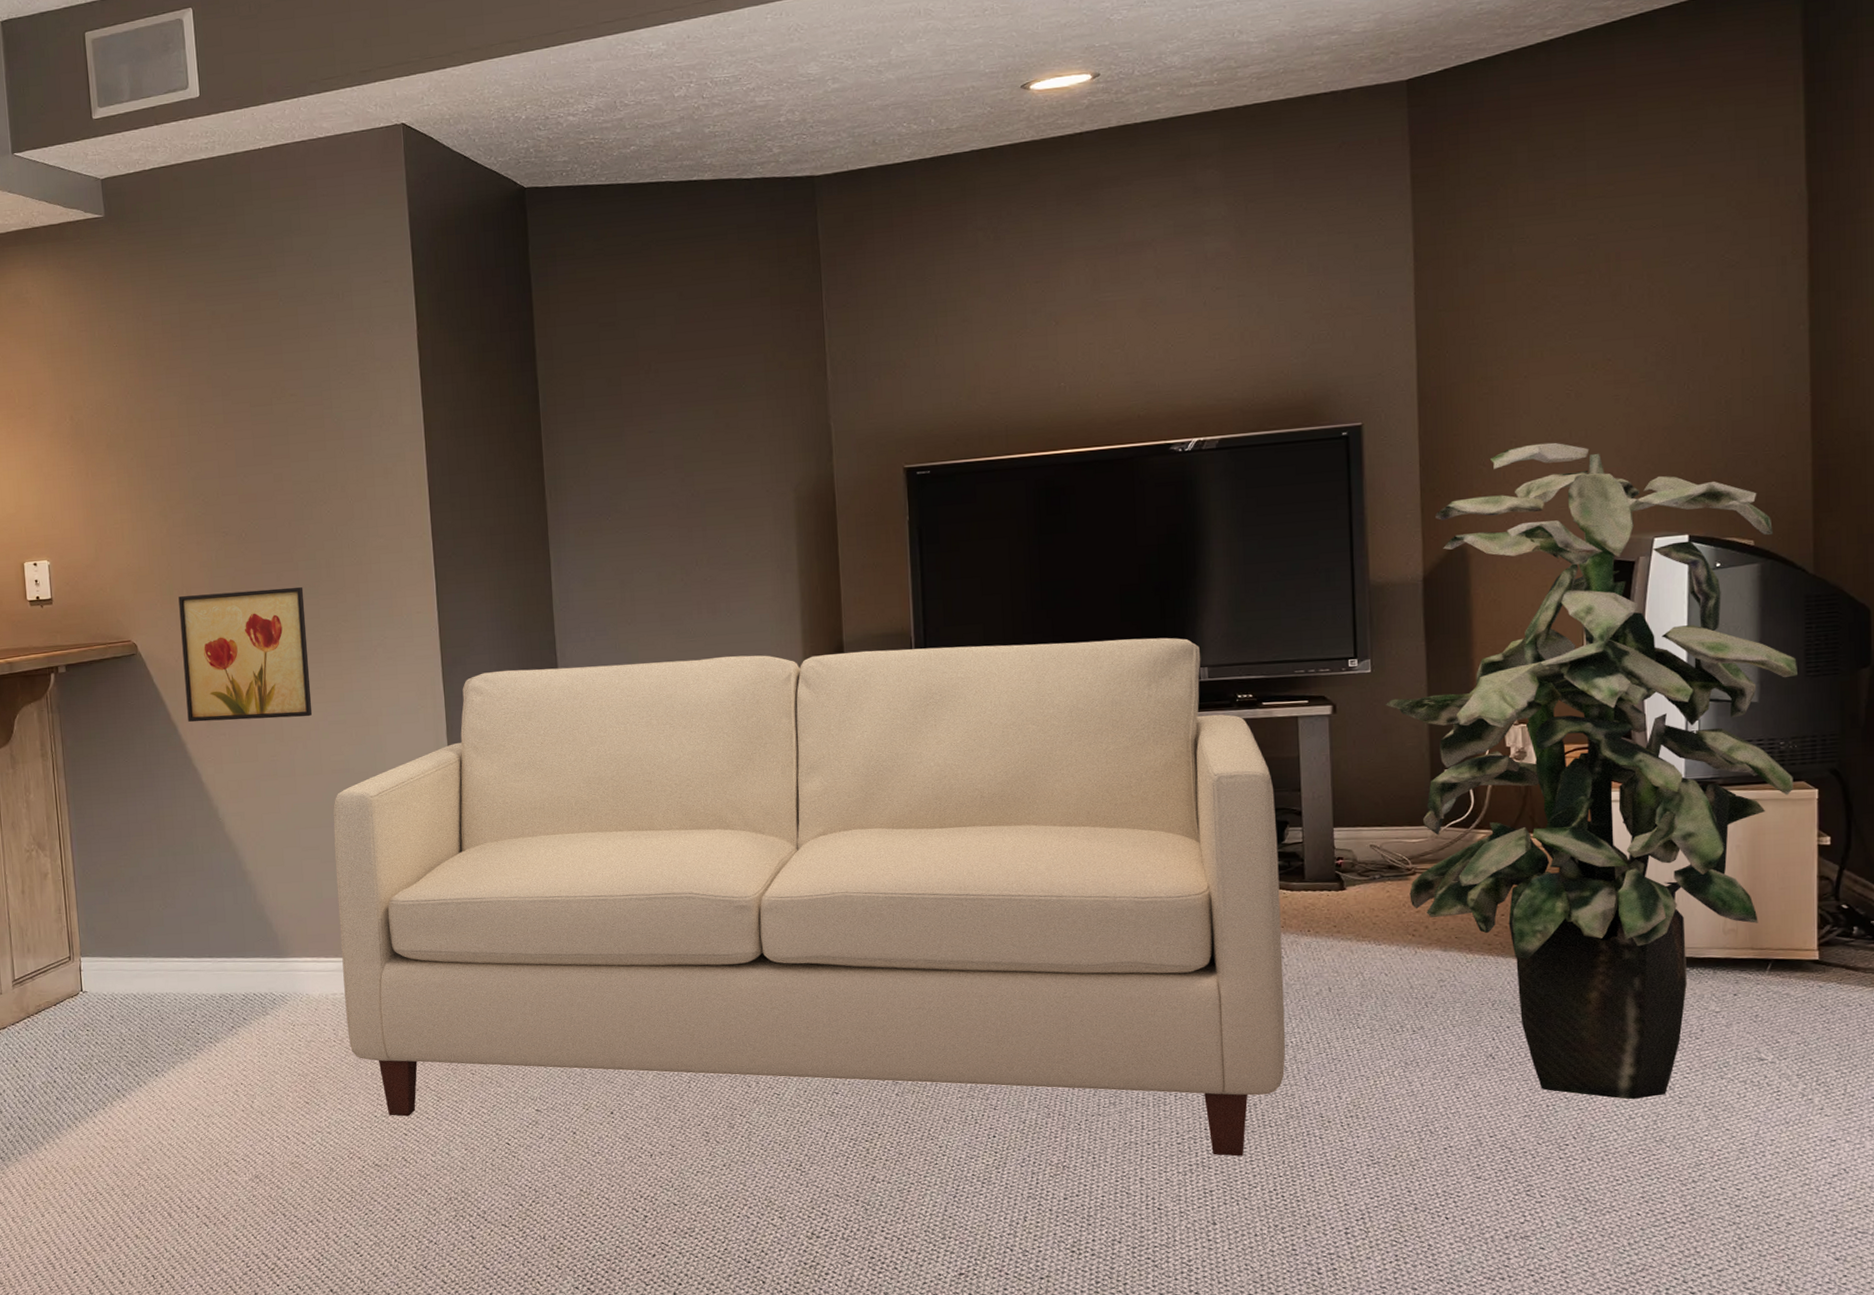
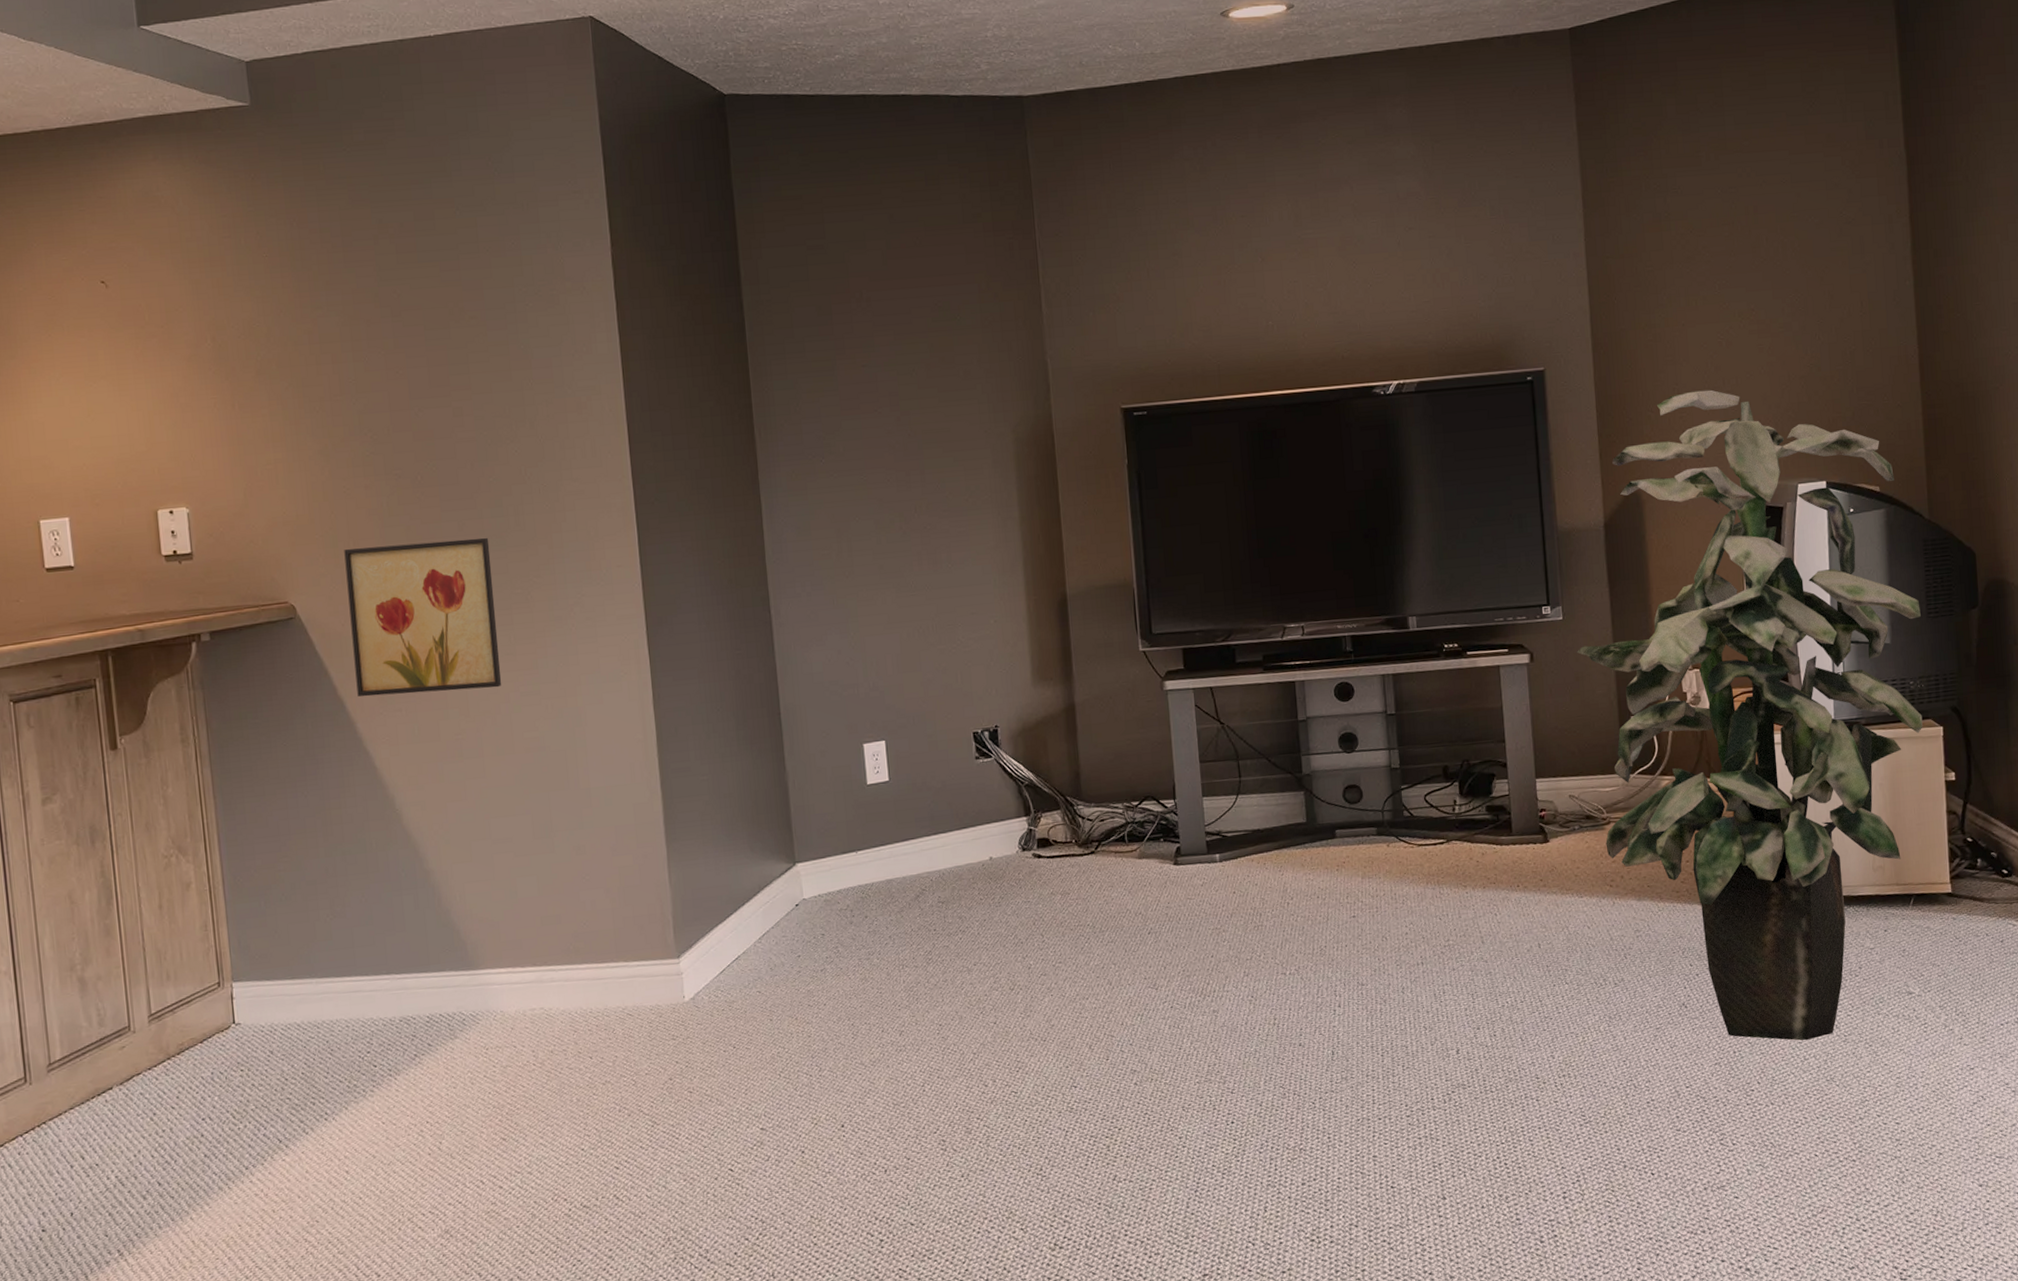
sofa: present [333,637,1286,1157] -> none [528,586,1502,1148]

